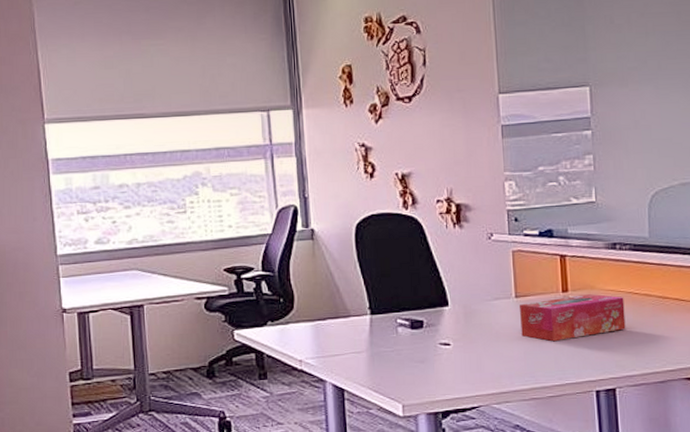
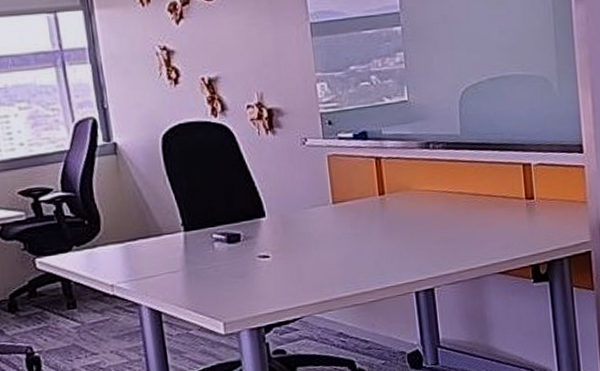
tissue box: present [520,293,626,342] -> none [337,195,442,246]

